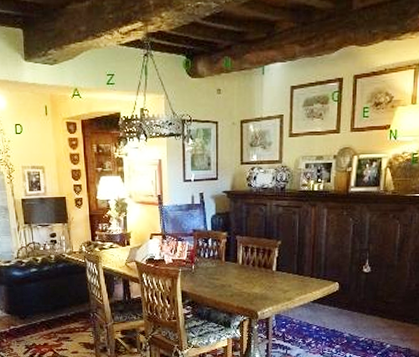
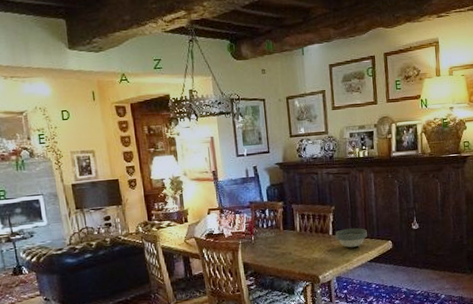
bowl: none [279,265,313,286] -> present [335,227,367,248]

